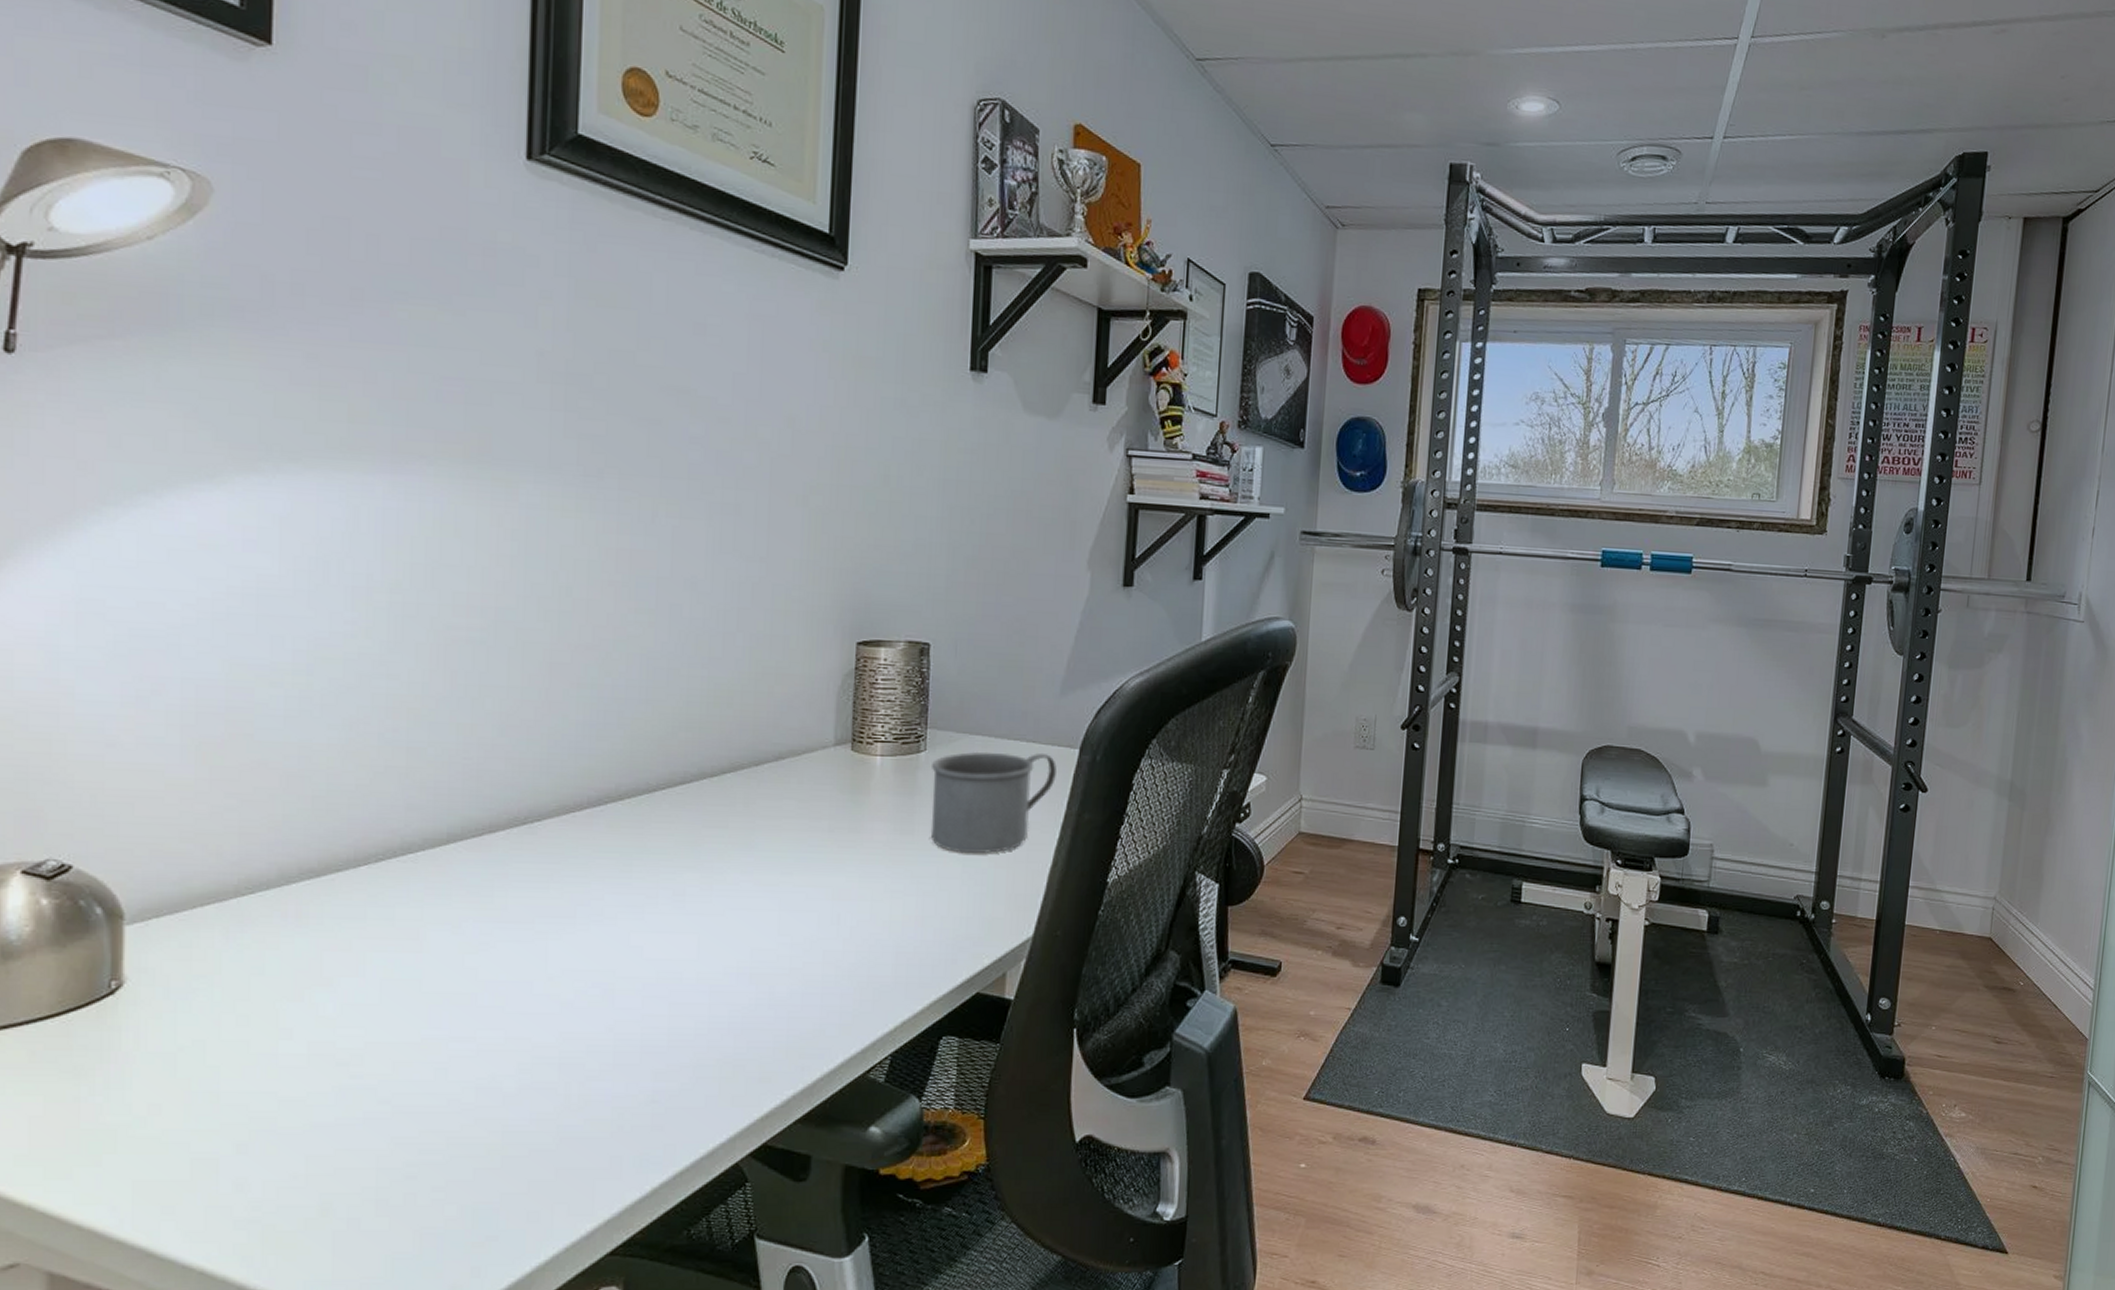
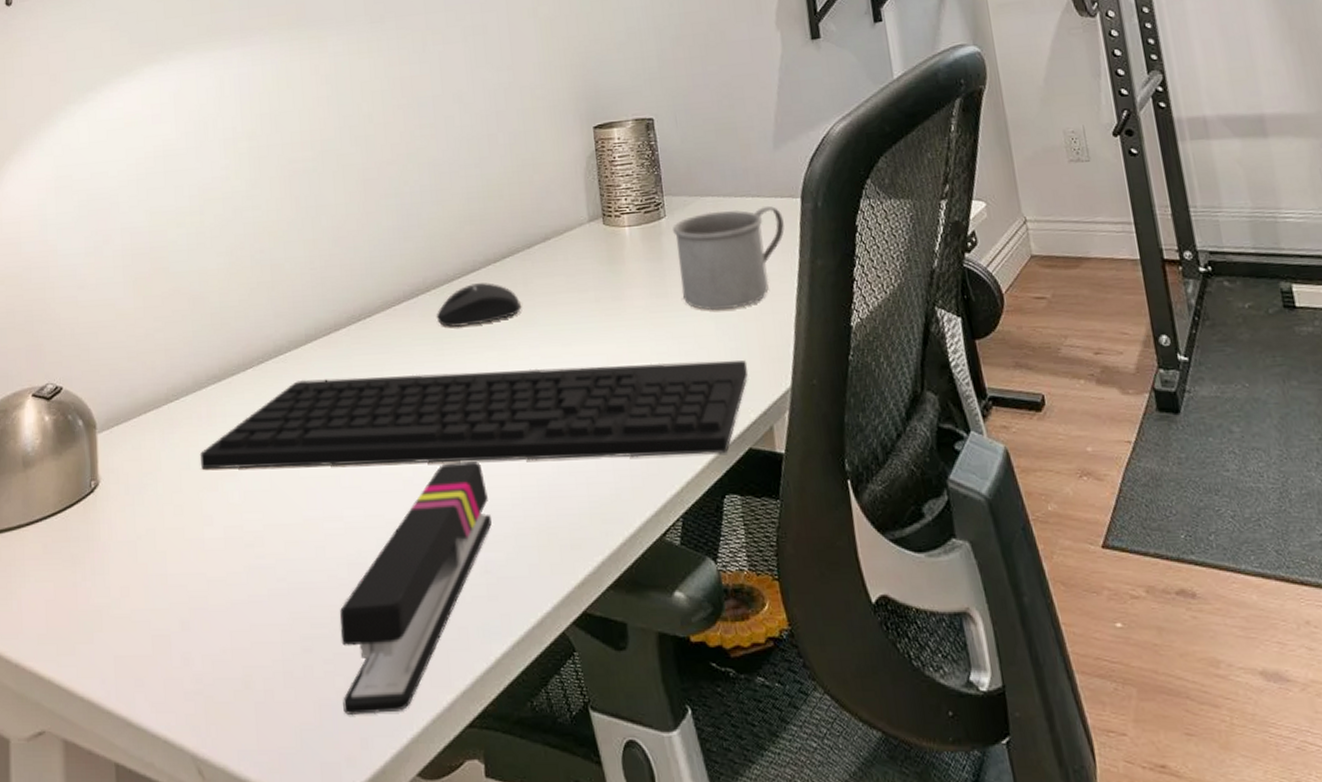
keyboard: none [280,883,990,996] -> present [199,360,749,469]
stapler: none [452,987,667,1245] -> present [339,462,492,716]
mouse: none [627,797,739,844] -> present [436,283,522,328]

